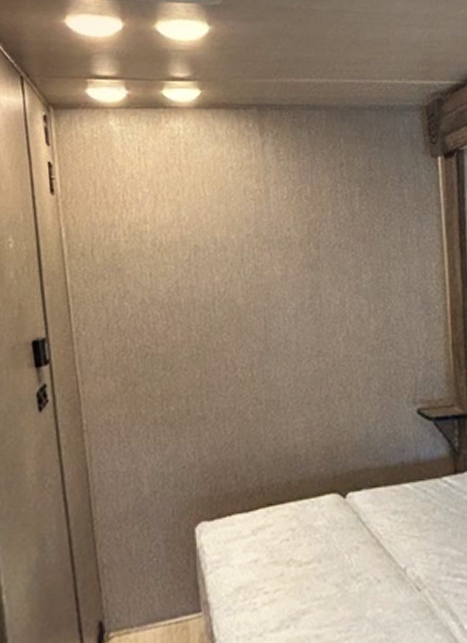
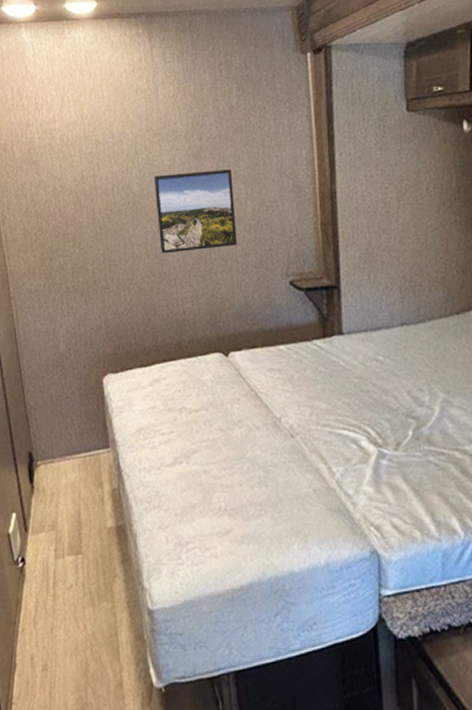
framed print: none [262,282,358,379] -> present [153,169,237,254]

